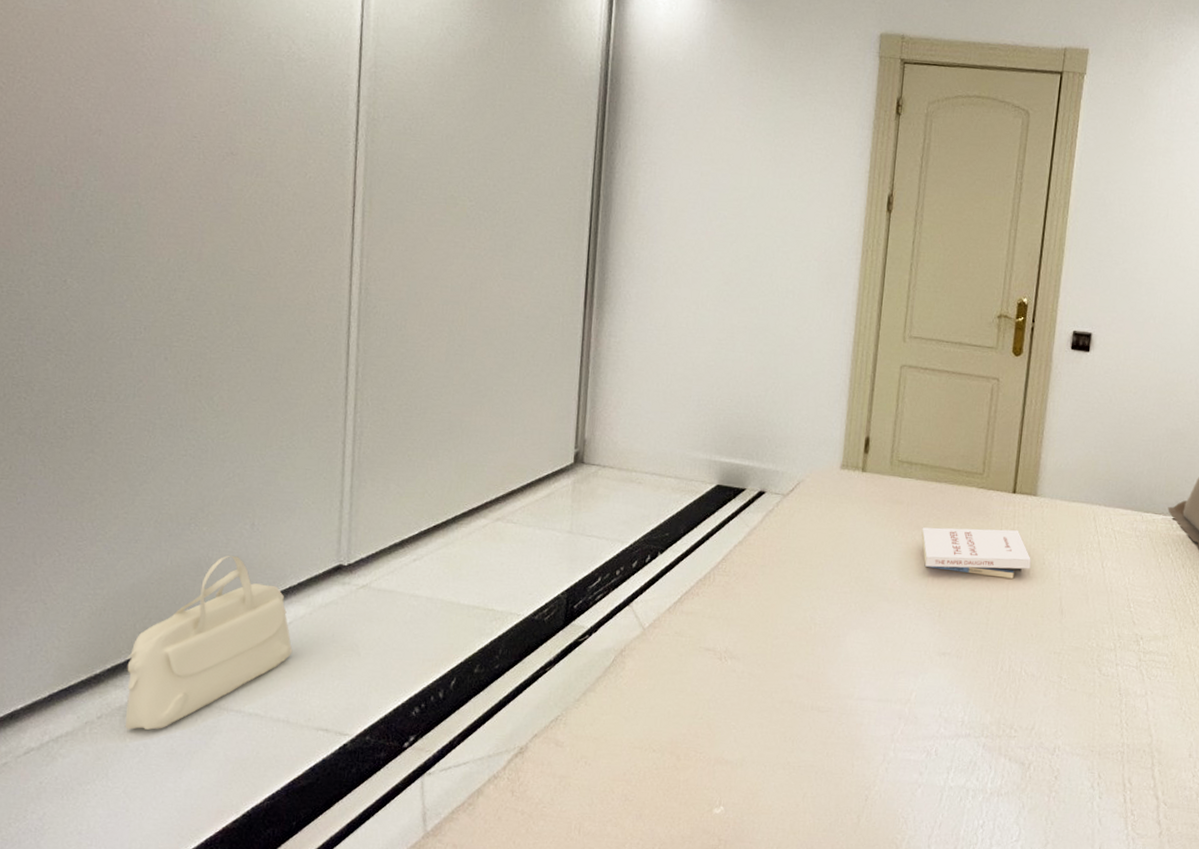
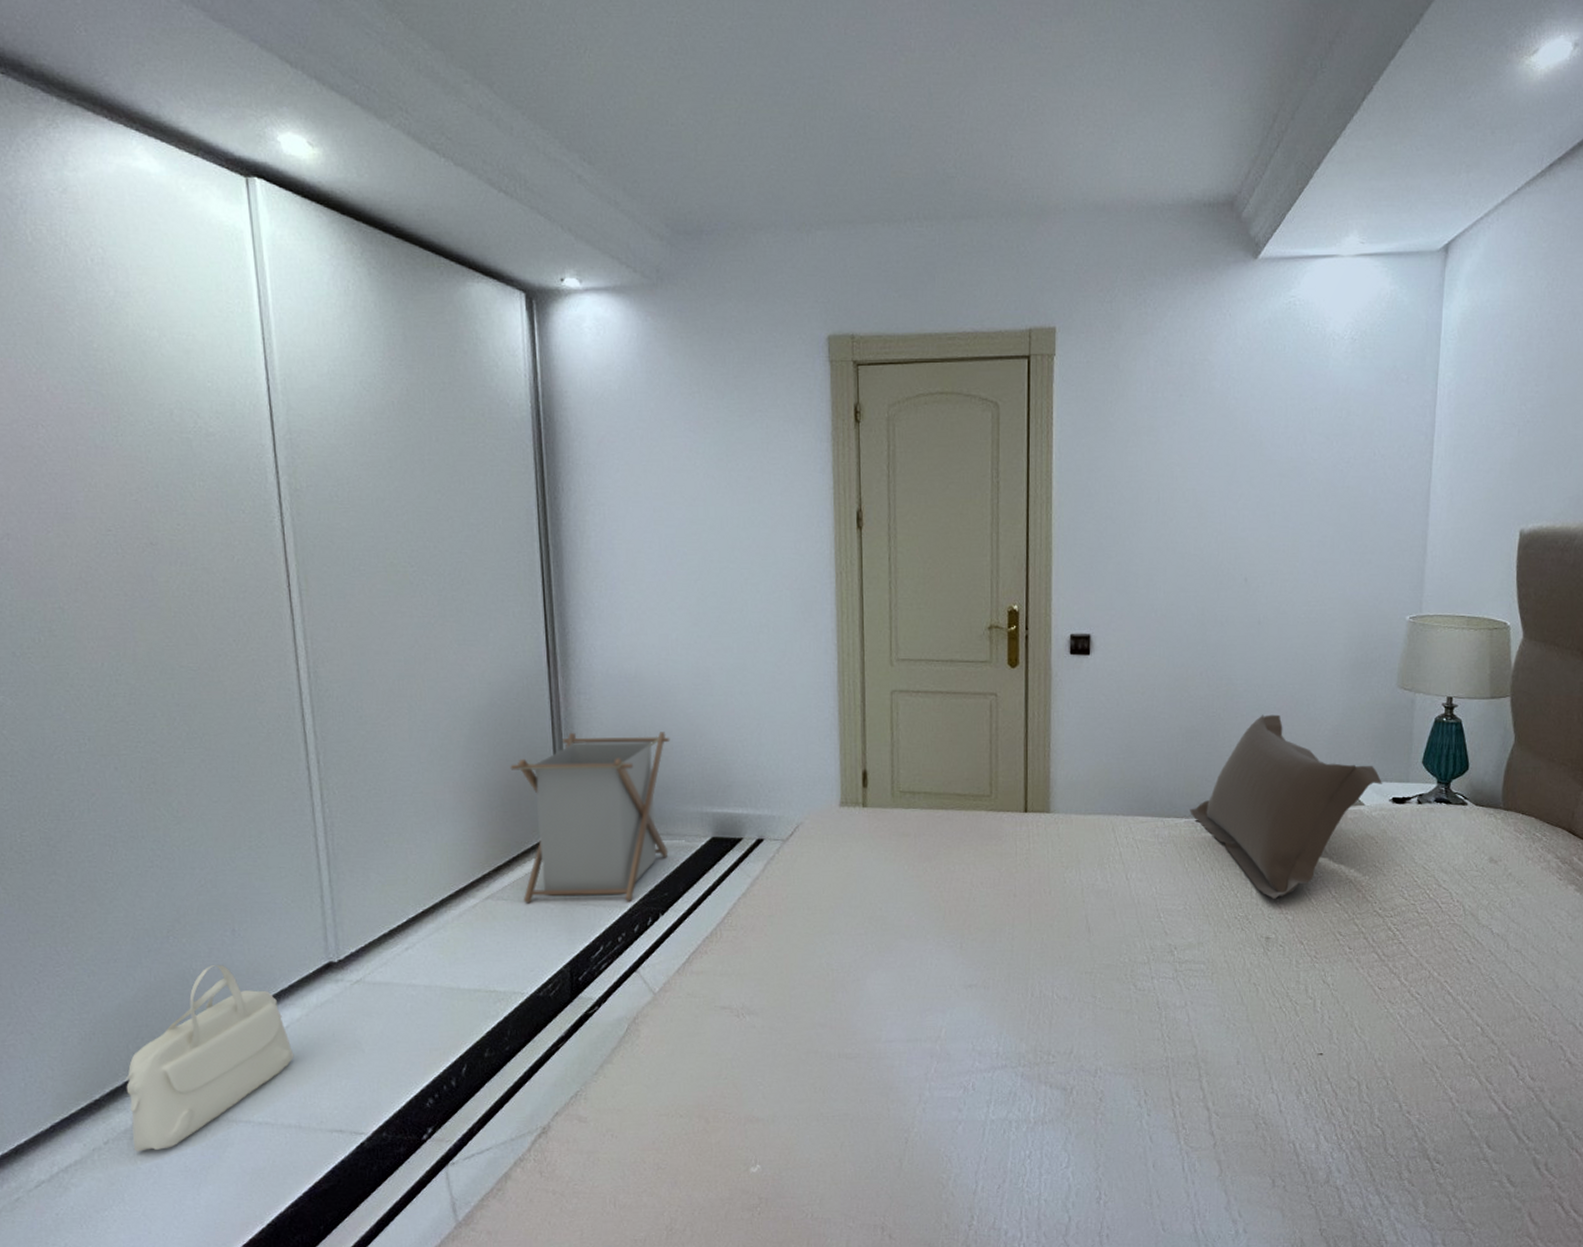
laundry basket: none [532,371,690,537] -> present [510,732,670,903]
books: present [921,527,1031,579] -> none [932,851,1051,902]

